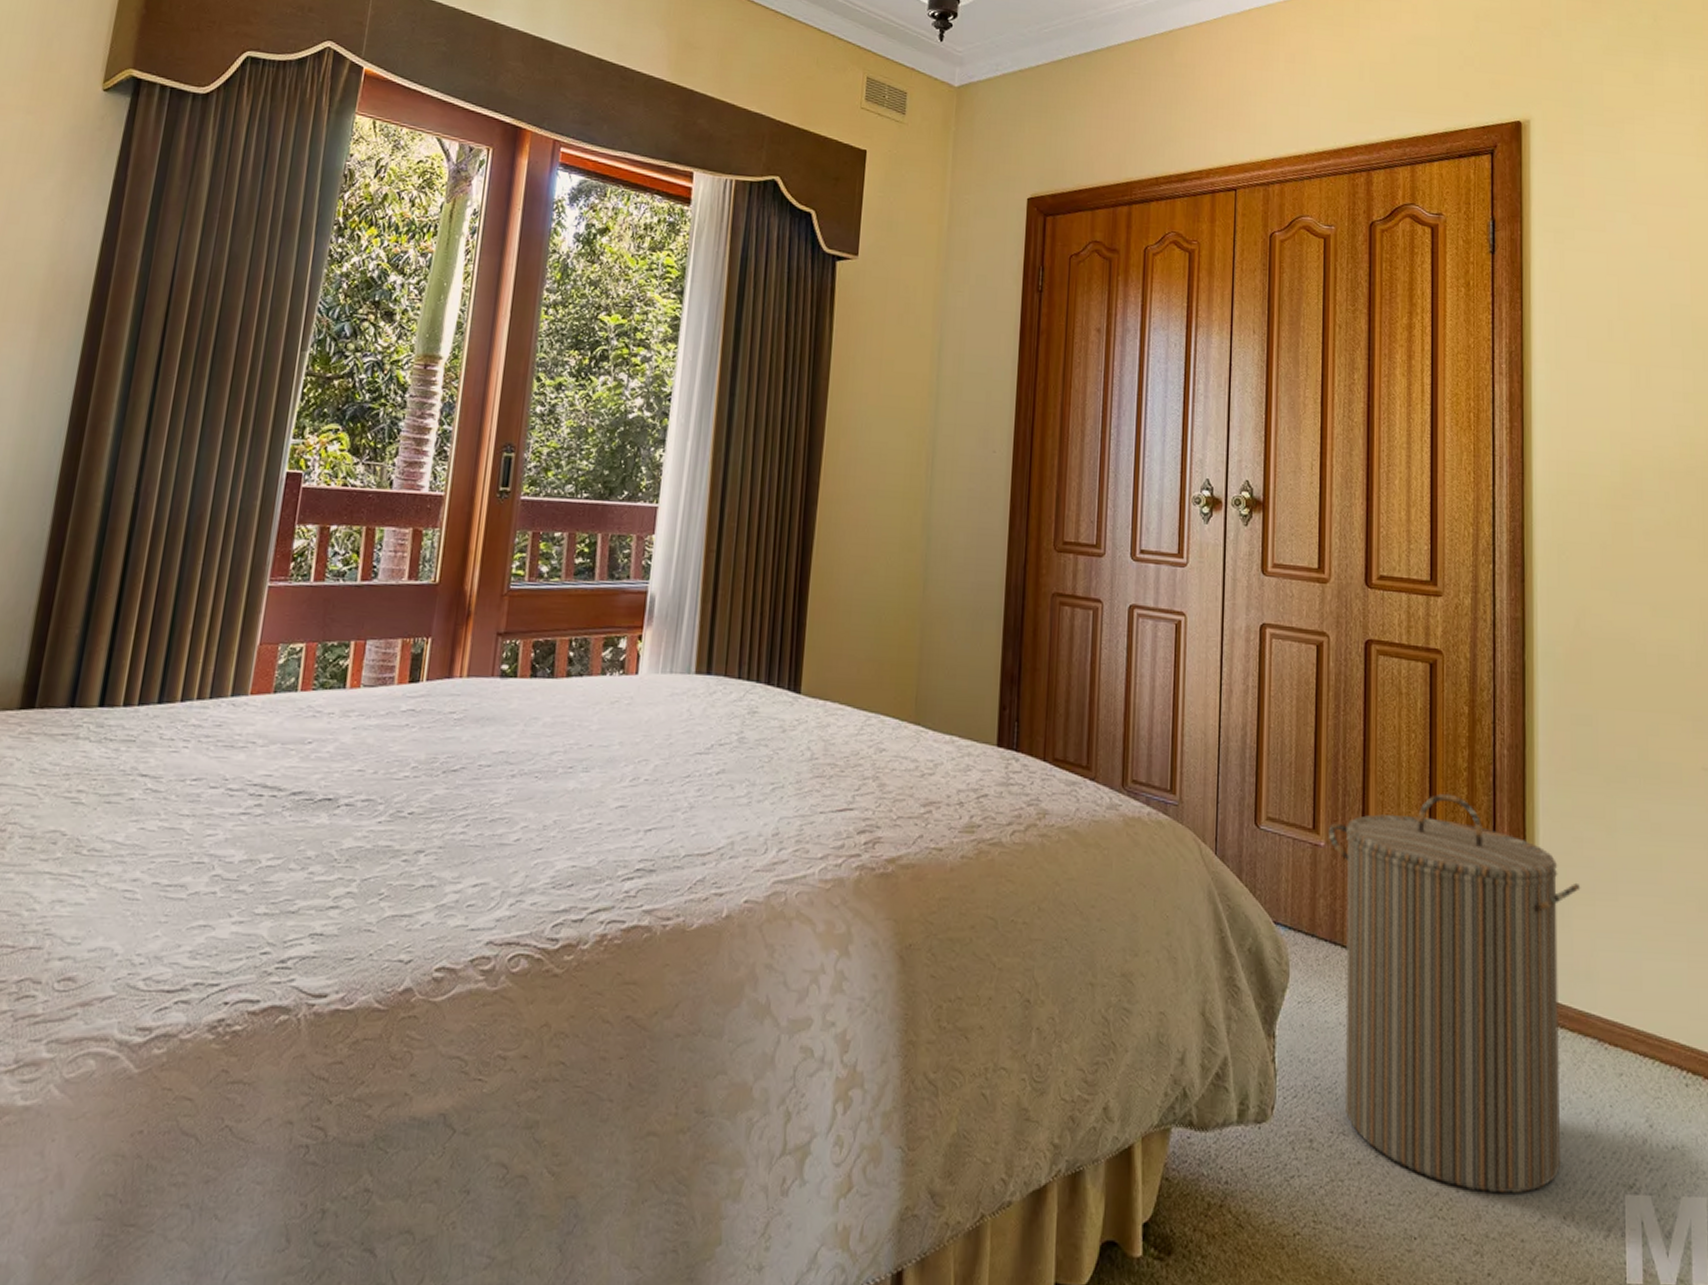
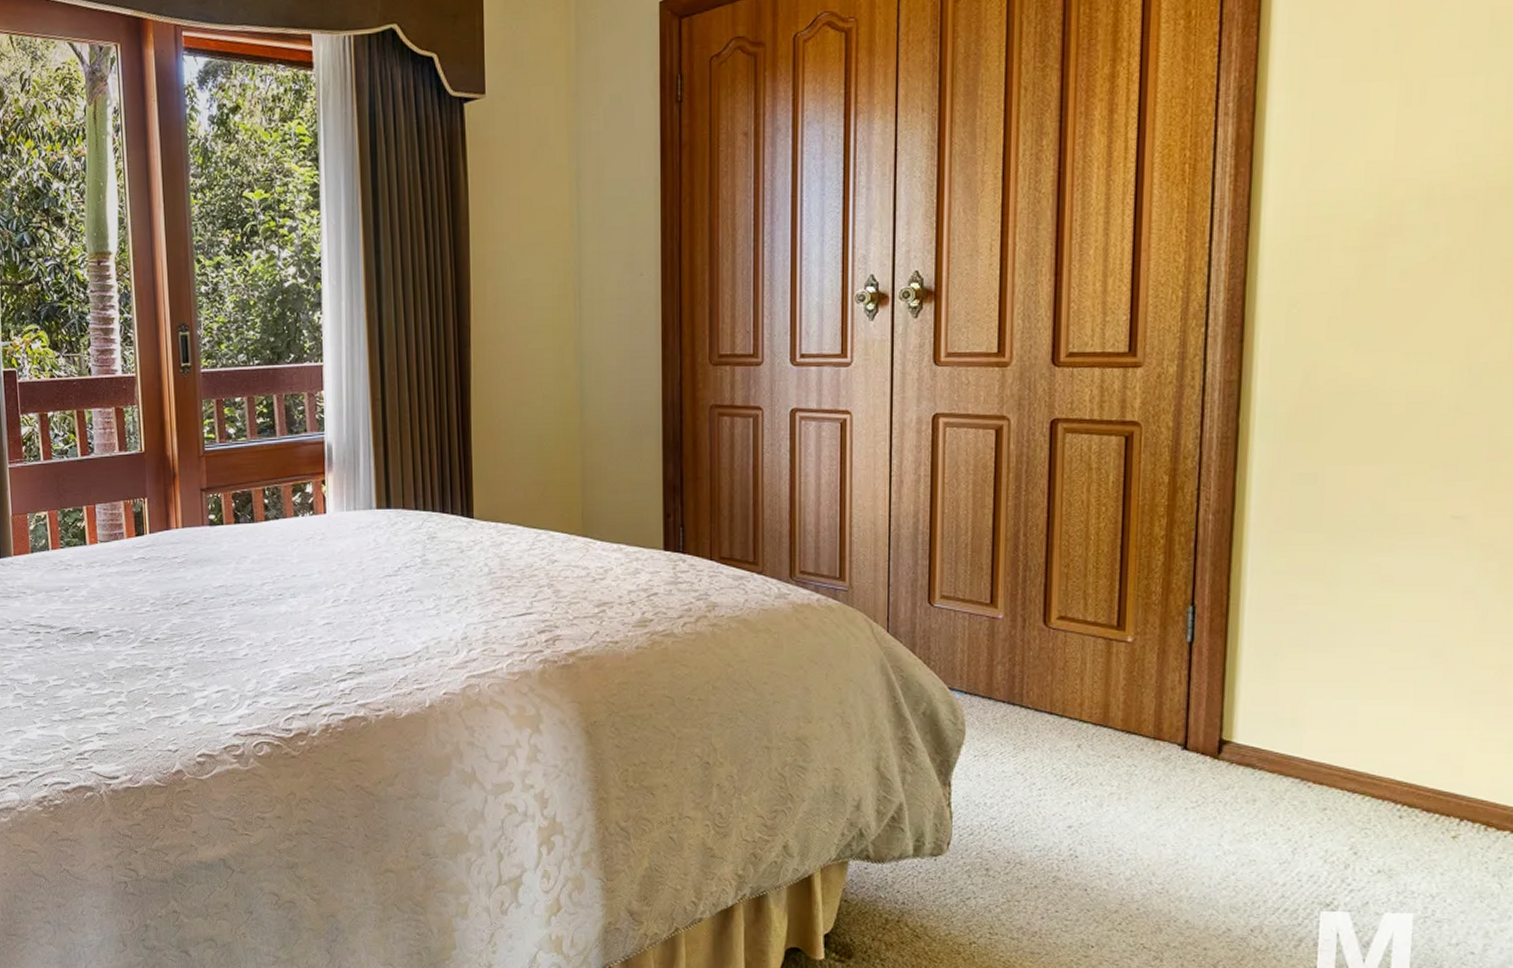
laundry hamper: present [1328,793,1581,1194] -> none [1006,561,1292,911]

